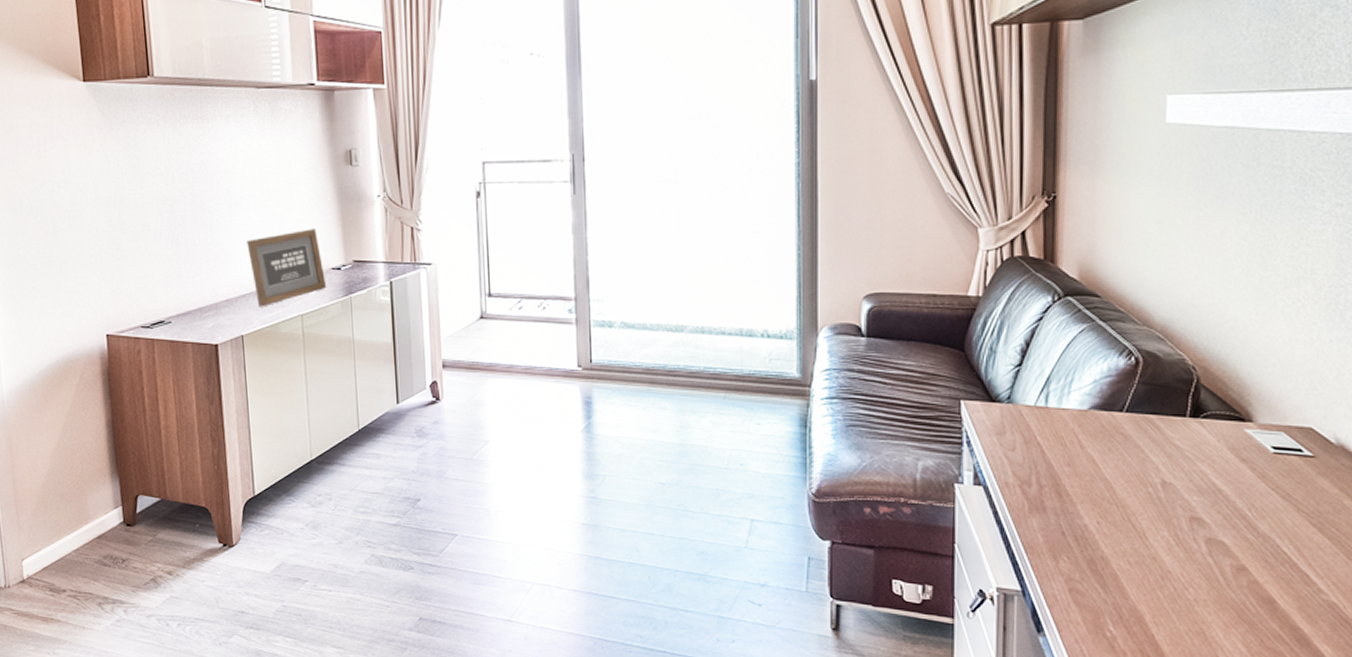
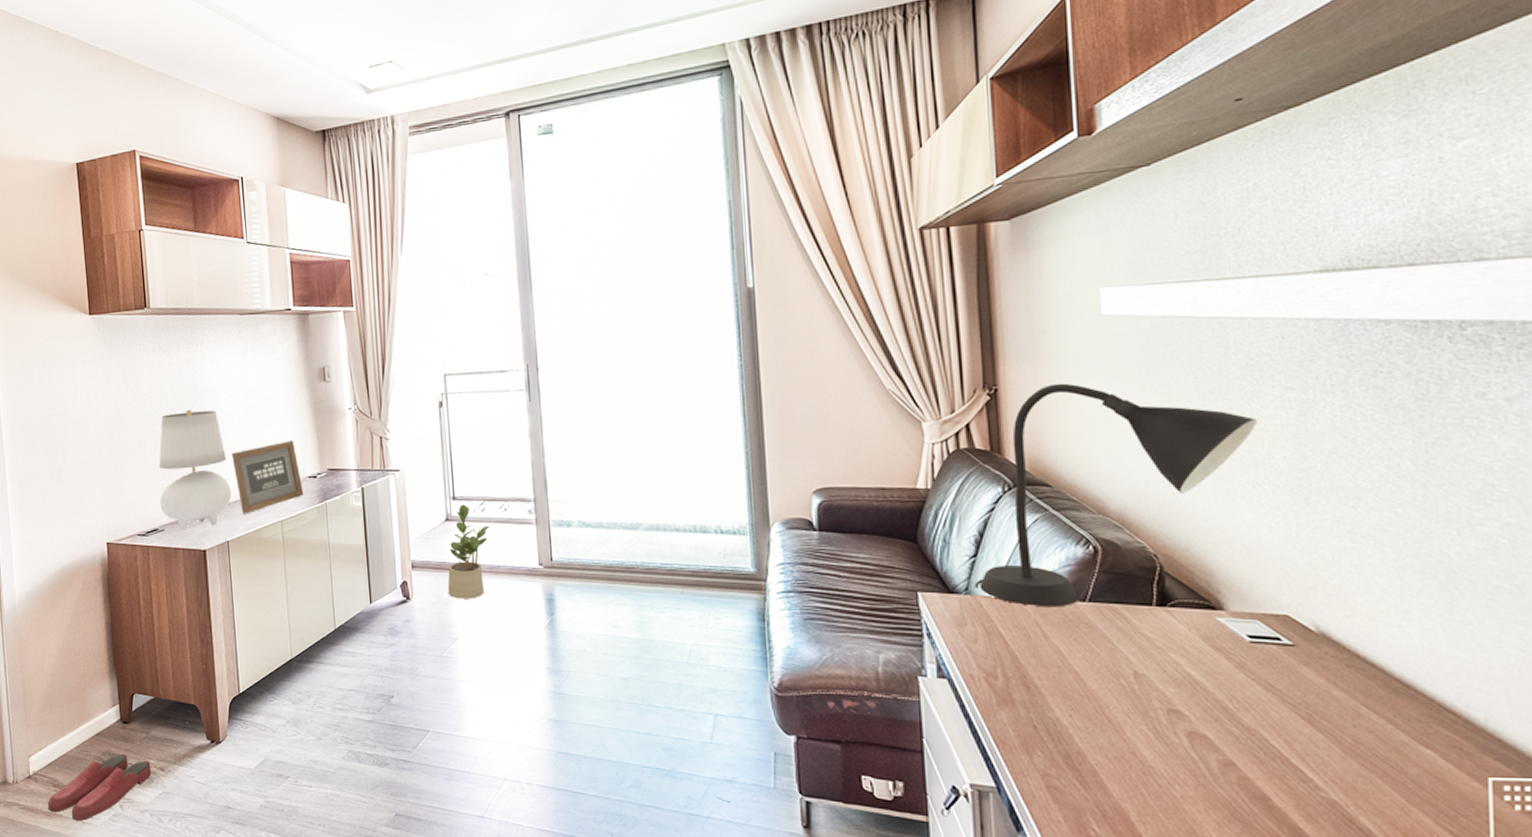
slippers: none [43,558,158,626] -> present [47,755,151,820]
table lamp: none [165,191,246,324] -> present [159,409,231,532]
potted plant: none [480,301,526,401] -> present [447,504,489,599]
desk lamp: none [1017,192,1304,417] -> present [974,383,1257,608]

